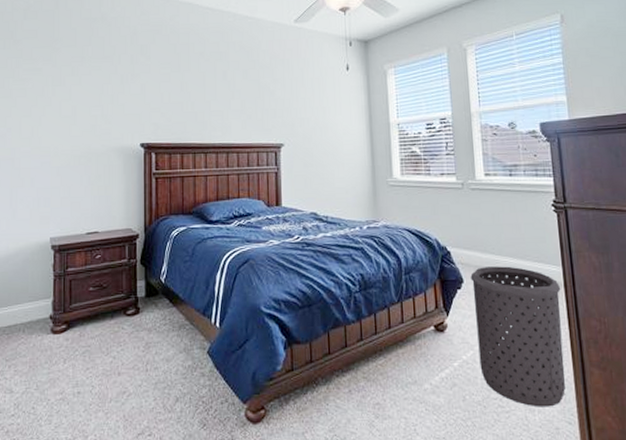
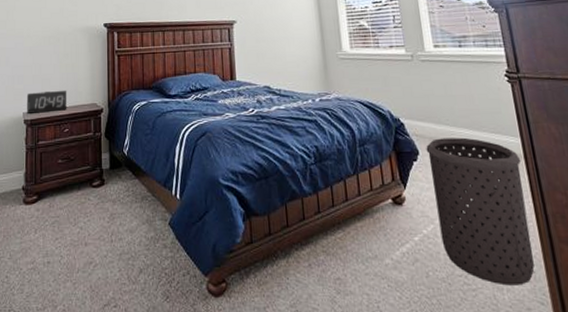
alarm clock: none [54,214,98,239] -> present [26,90,66,113]

